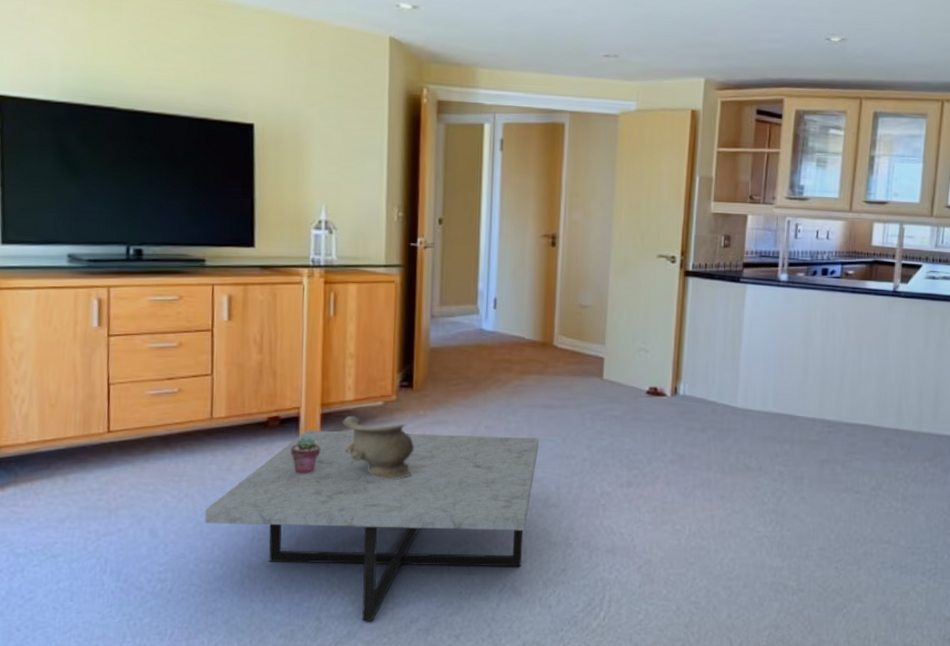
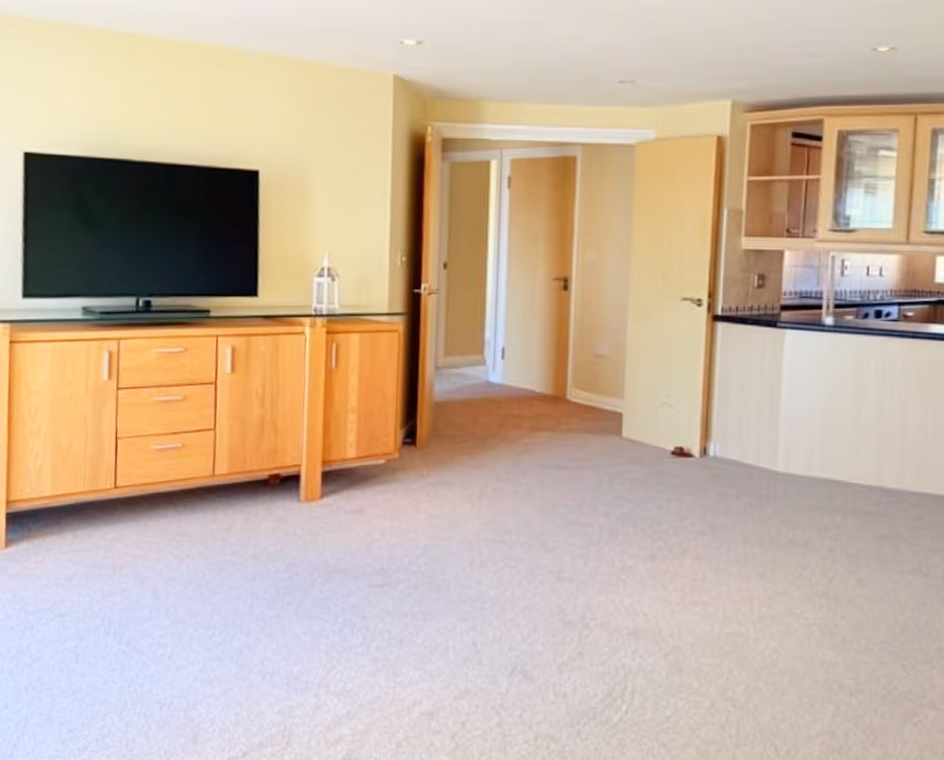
coffee table: present [204,430,539,621] -> none [205,489,552,700]
potted succulent: present [290,436,321,474] -> none [290,495,322,537]
decorative bowl: present [342,415,415,481] -> none [343,474,418,546]

